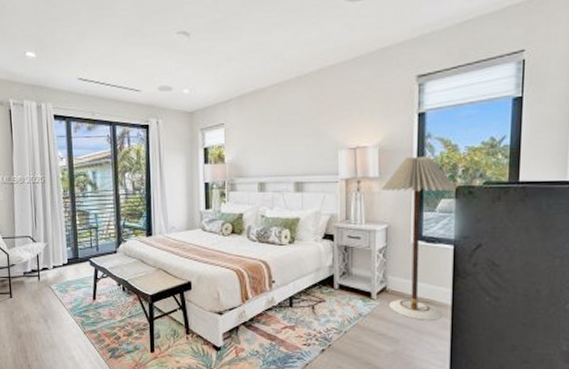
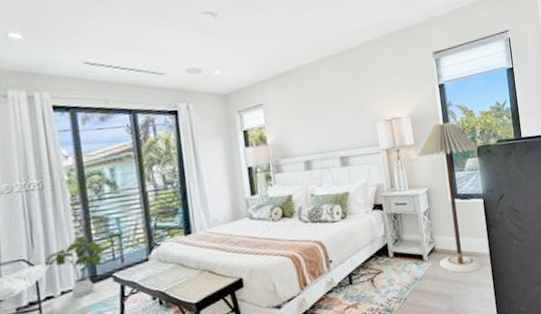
house plant: none [42,225,90,273] -> present [43,236,112,299]

